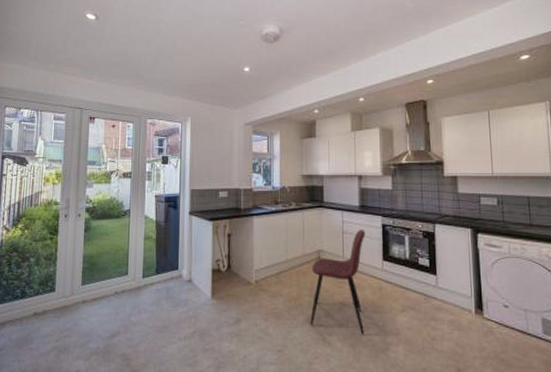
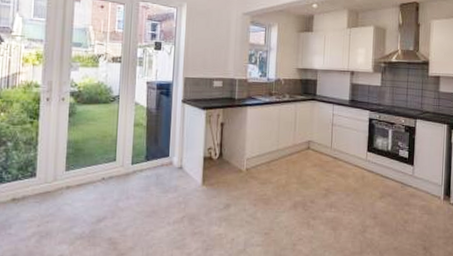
dining chair: present [310,230,366,335] -> none [296,123,353,219]

